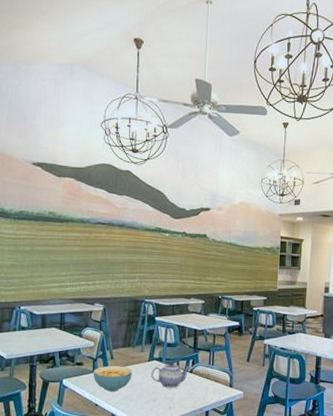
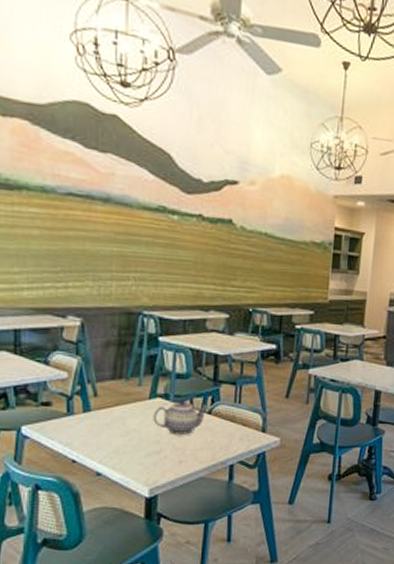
cereal bowl: present [93,365,133,392] -> none [67,405,126,442]

